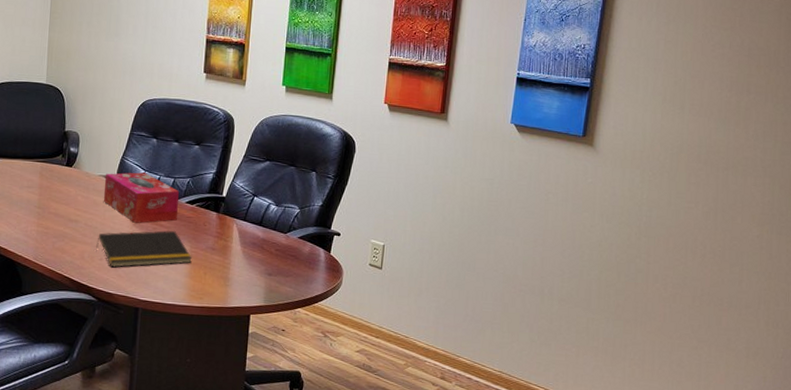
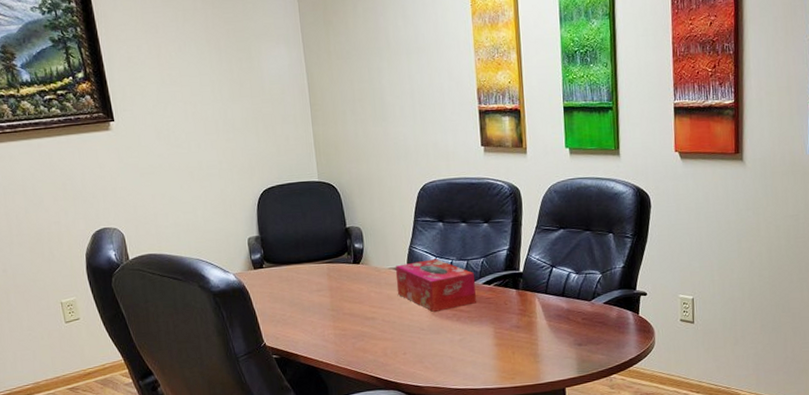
notepad: present [96,230,192,268] -> none [397,313,498,360]

